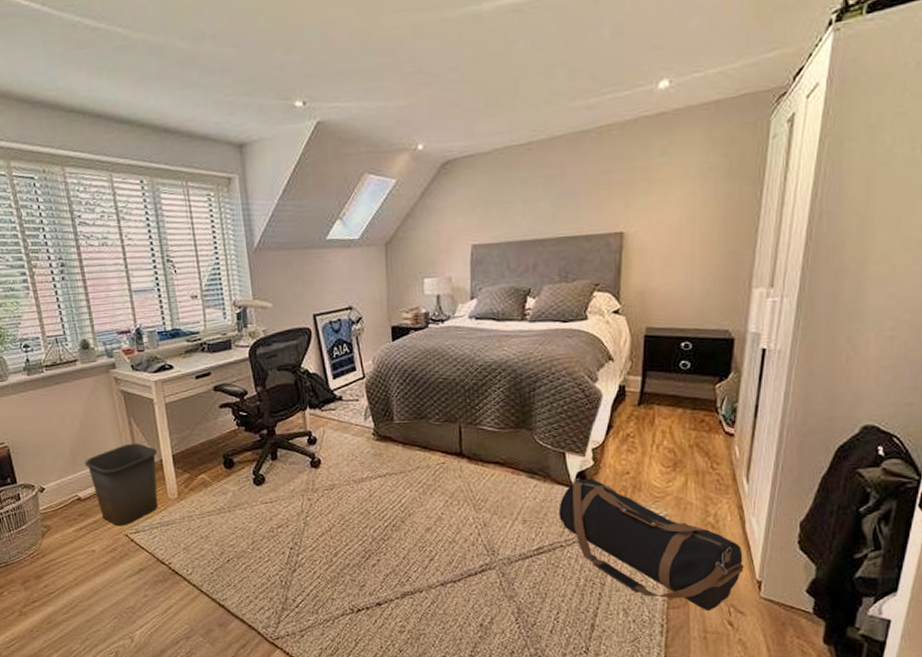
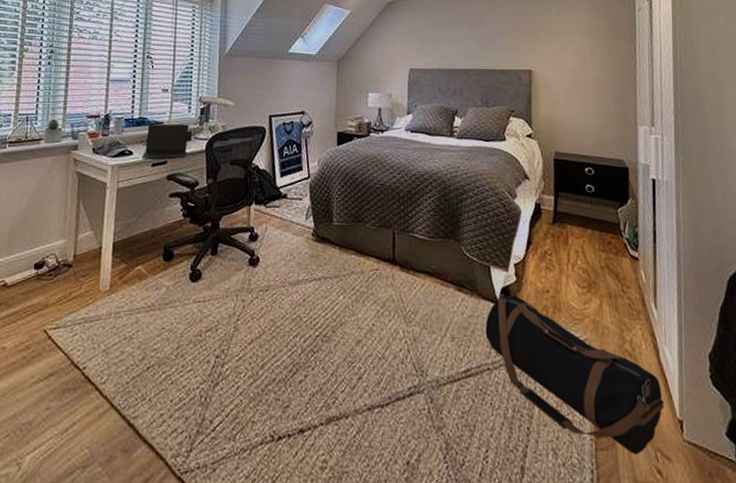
waste bin: present [85,443,158,526] -> none [21,227,99,320]
laptop: none [183,332,230,372] -> present [142,124,189,159]

